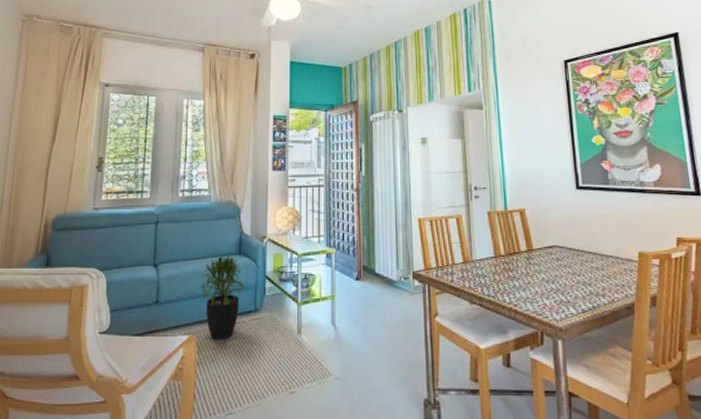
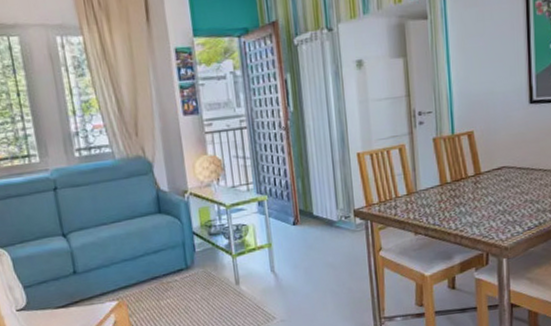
potted plant: present [200,255,245,340] -> none [118,215,172,302]

